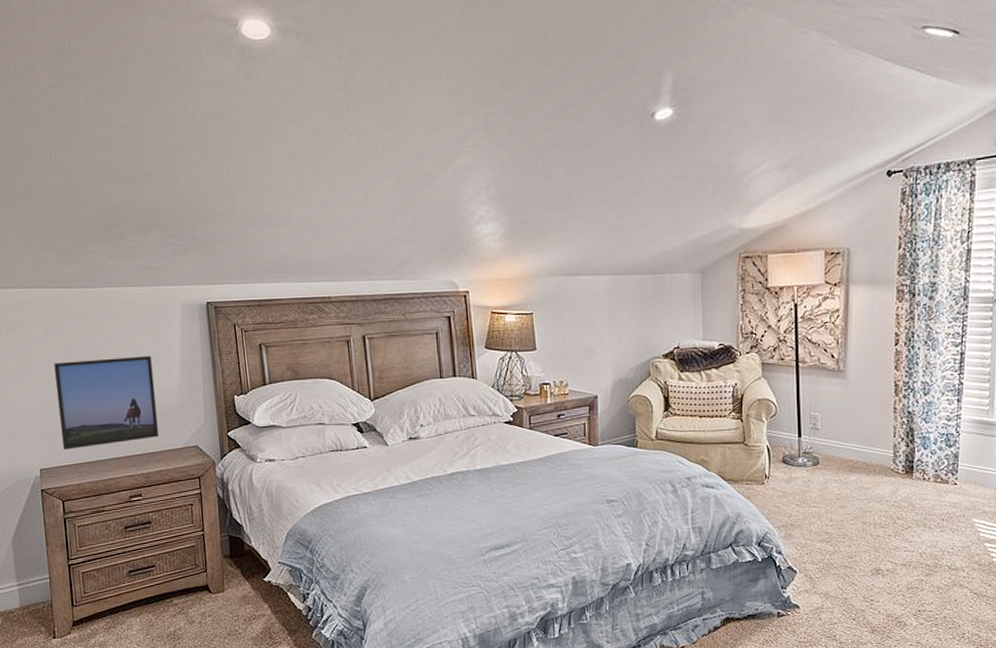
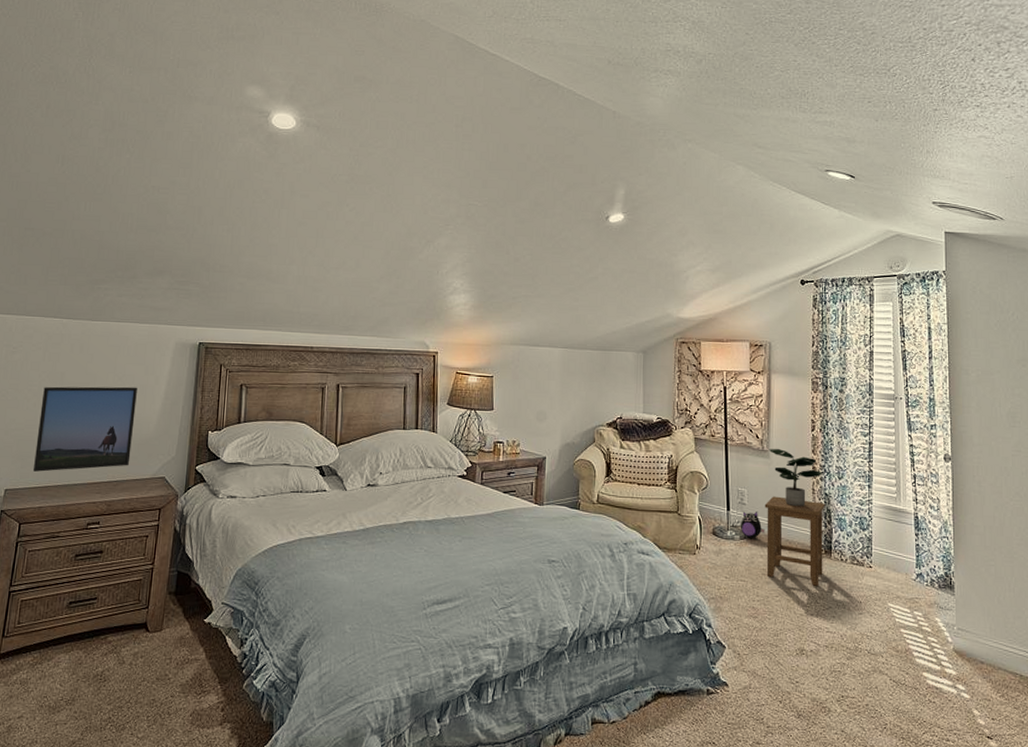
plush toy: none [812,436,841,463] -> present [740,511,765,538]
stool: none [840,418,908,507] -> present [764,496,825,586]
potted plant: none [845,367,905,428] -> present [768,448,822,507]

